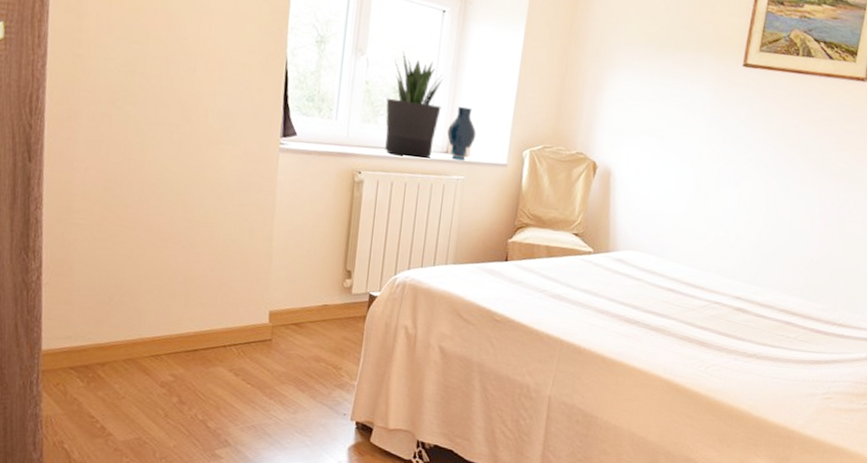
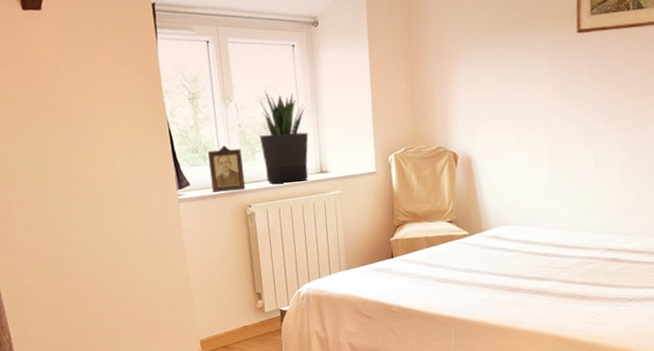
photo frame: none [321,100,363,153] -> present [207,145,246,192]
vase: present [447,107,477,161] -> none [318,128,344,178]

